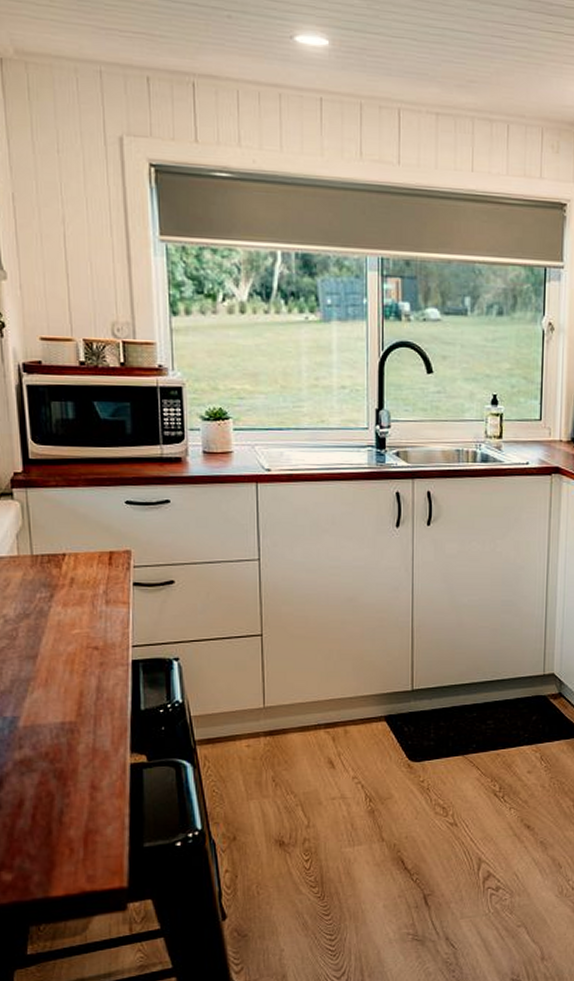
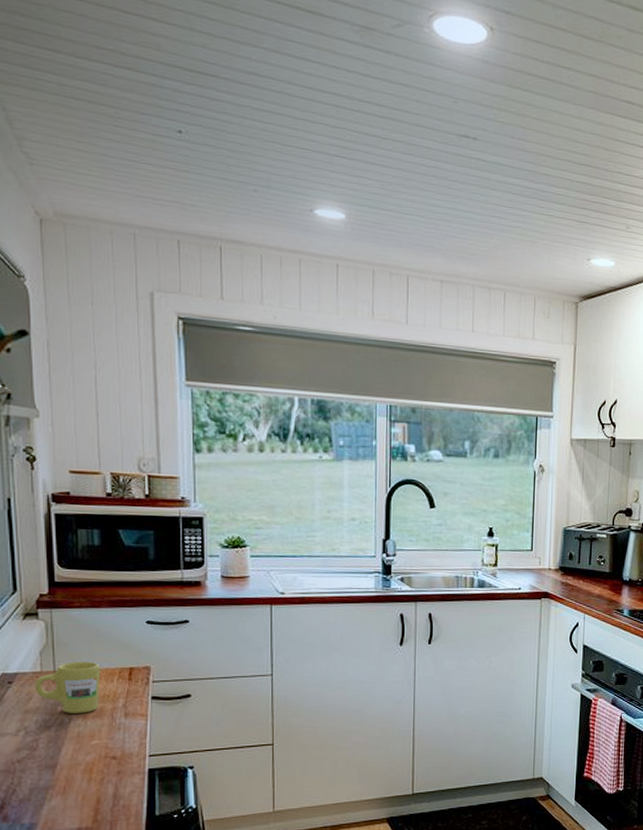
mug: none [12,545,80,601] -> present [34,661,101,713]

